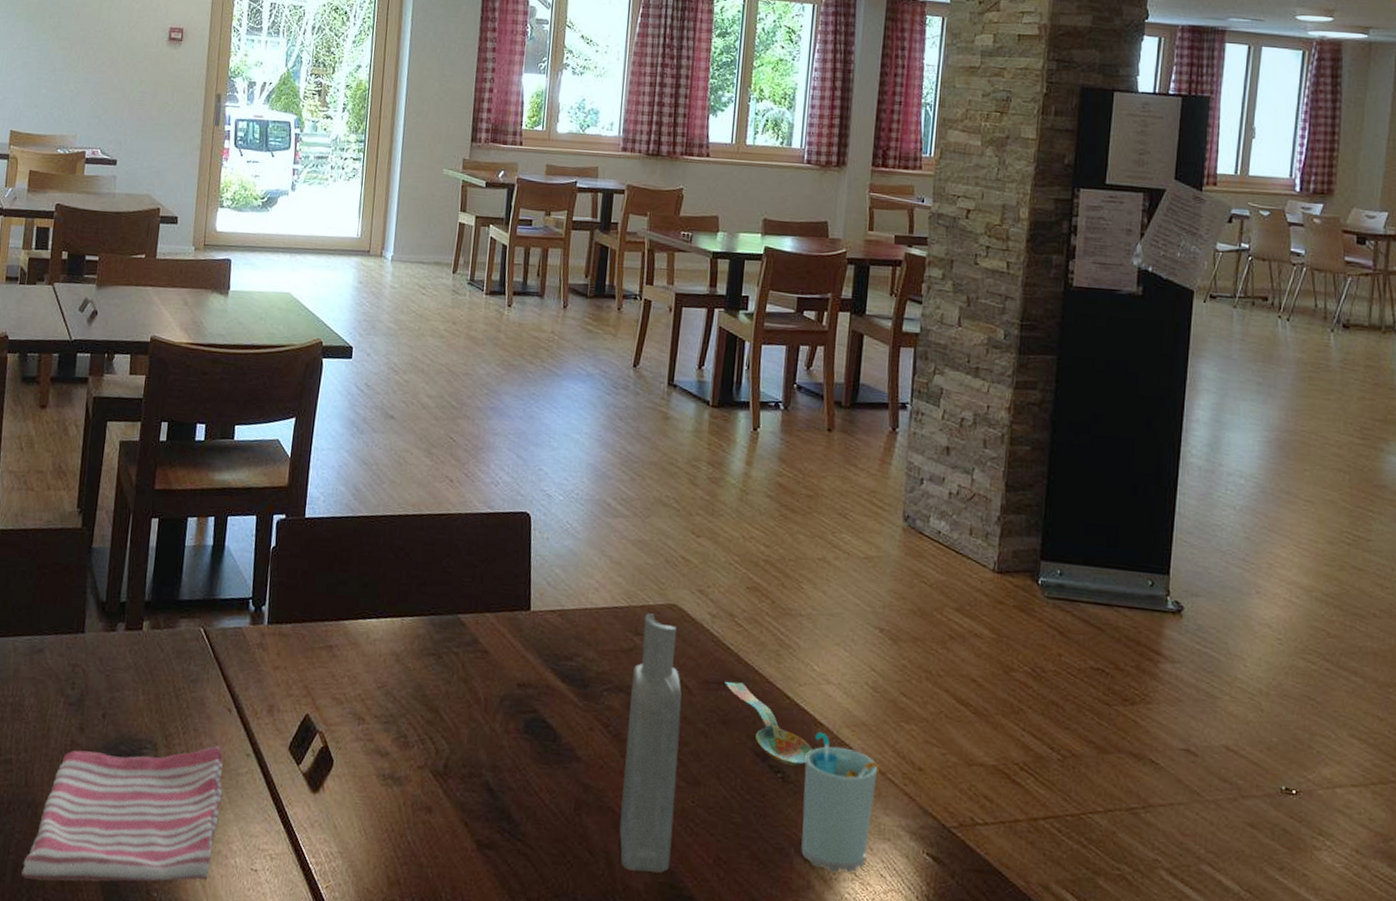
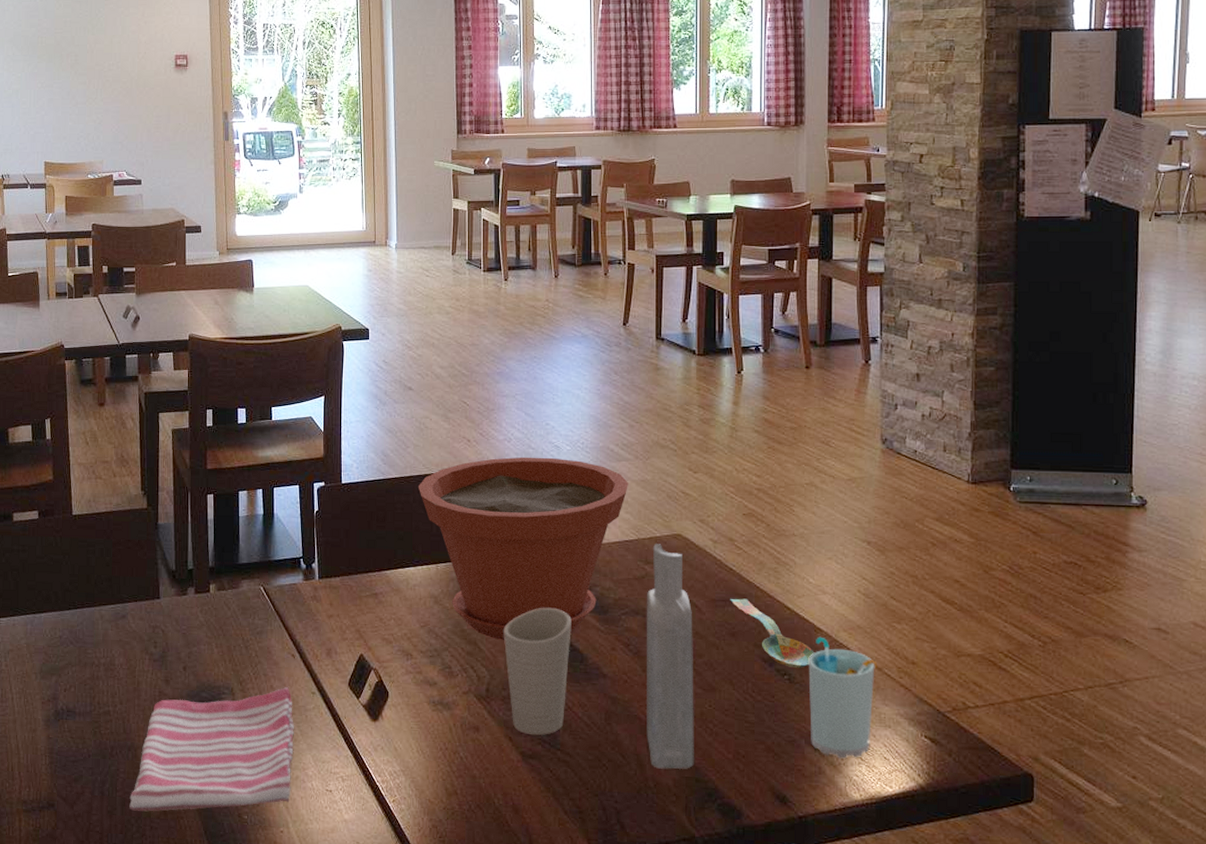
plant pot: none [390,503,624,710] -> present [419,456,628,640]
cup: none [469,676,547,823] -> present [503,607,572,735]

